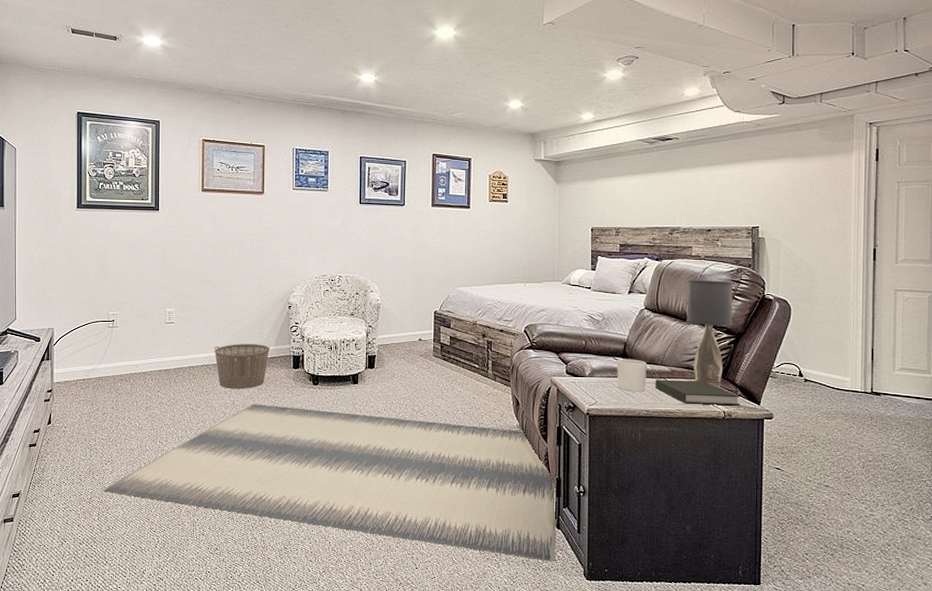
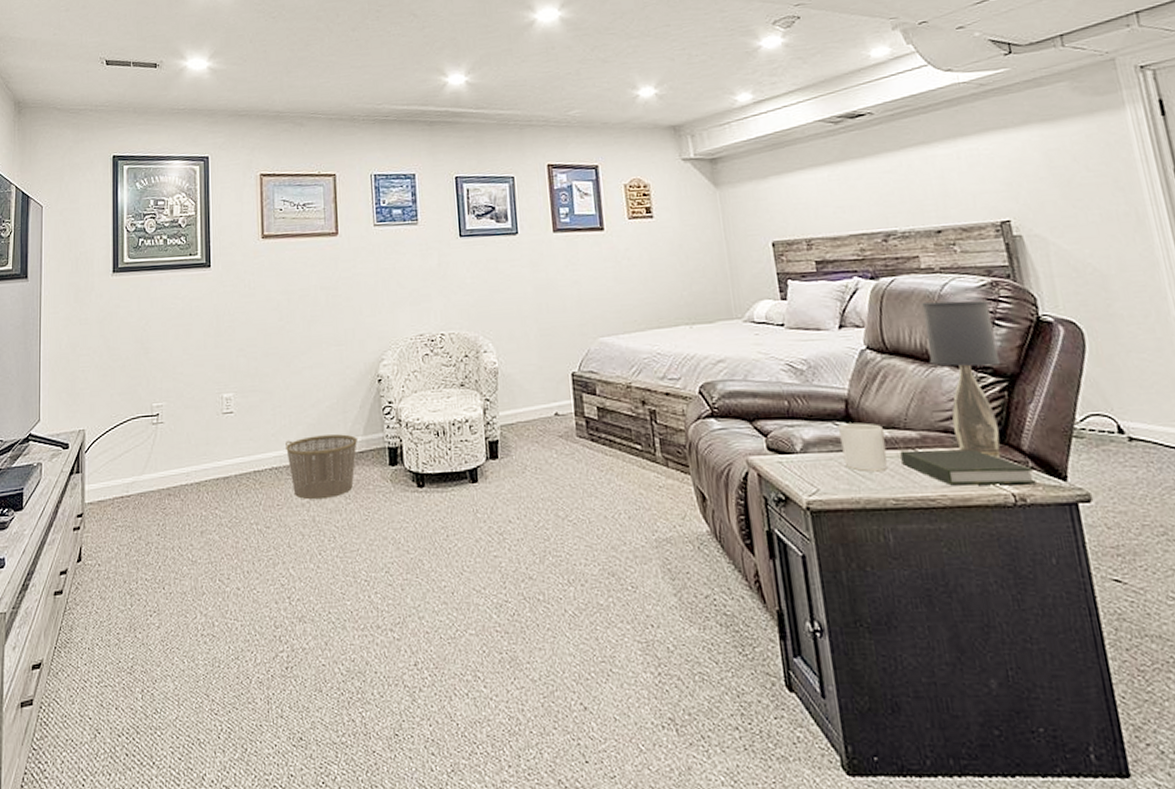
rug: present [102,404,558,562] -> none [146,519,794,747]

